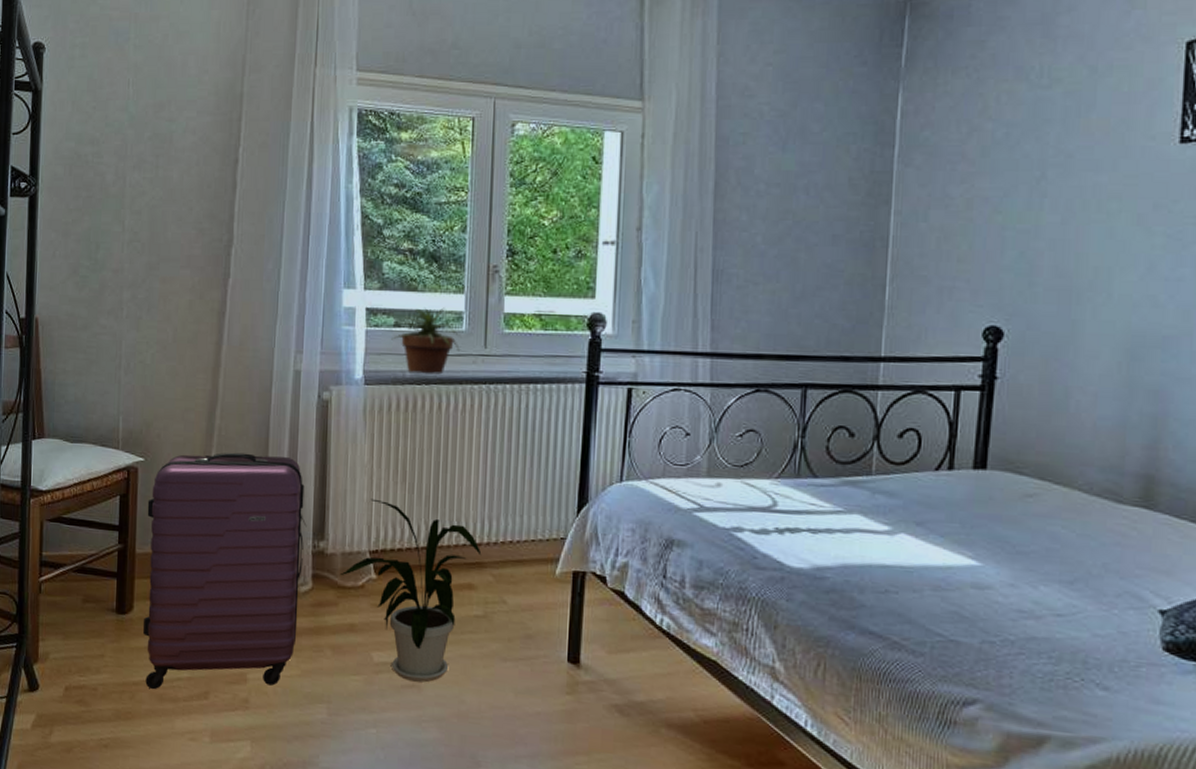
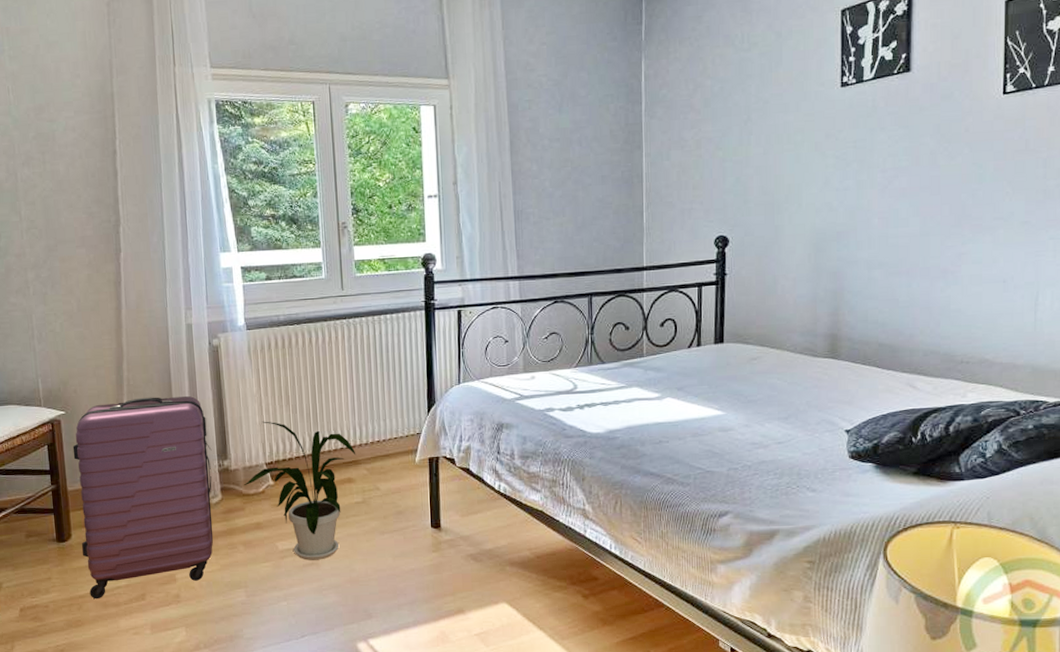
potted plant: present [391,307,466,375] -> none [265,260,326,317]

